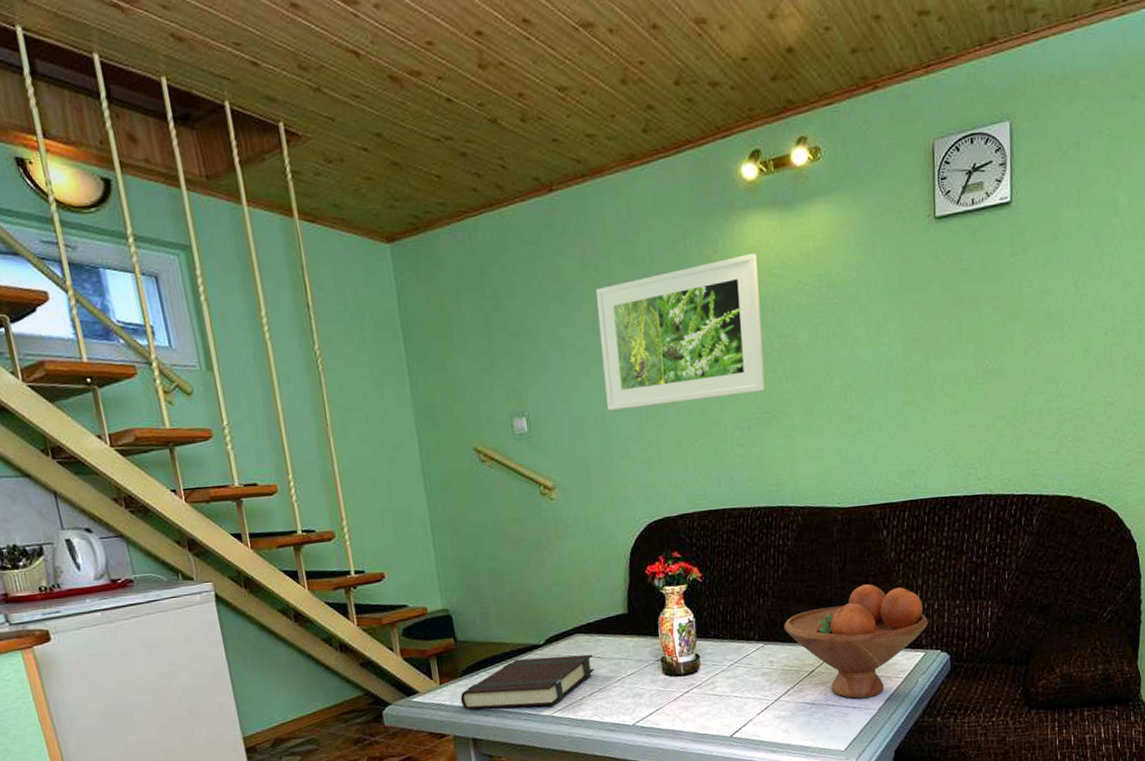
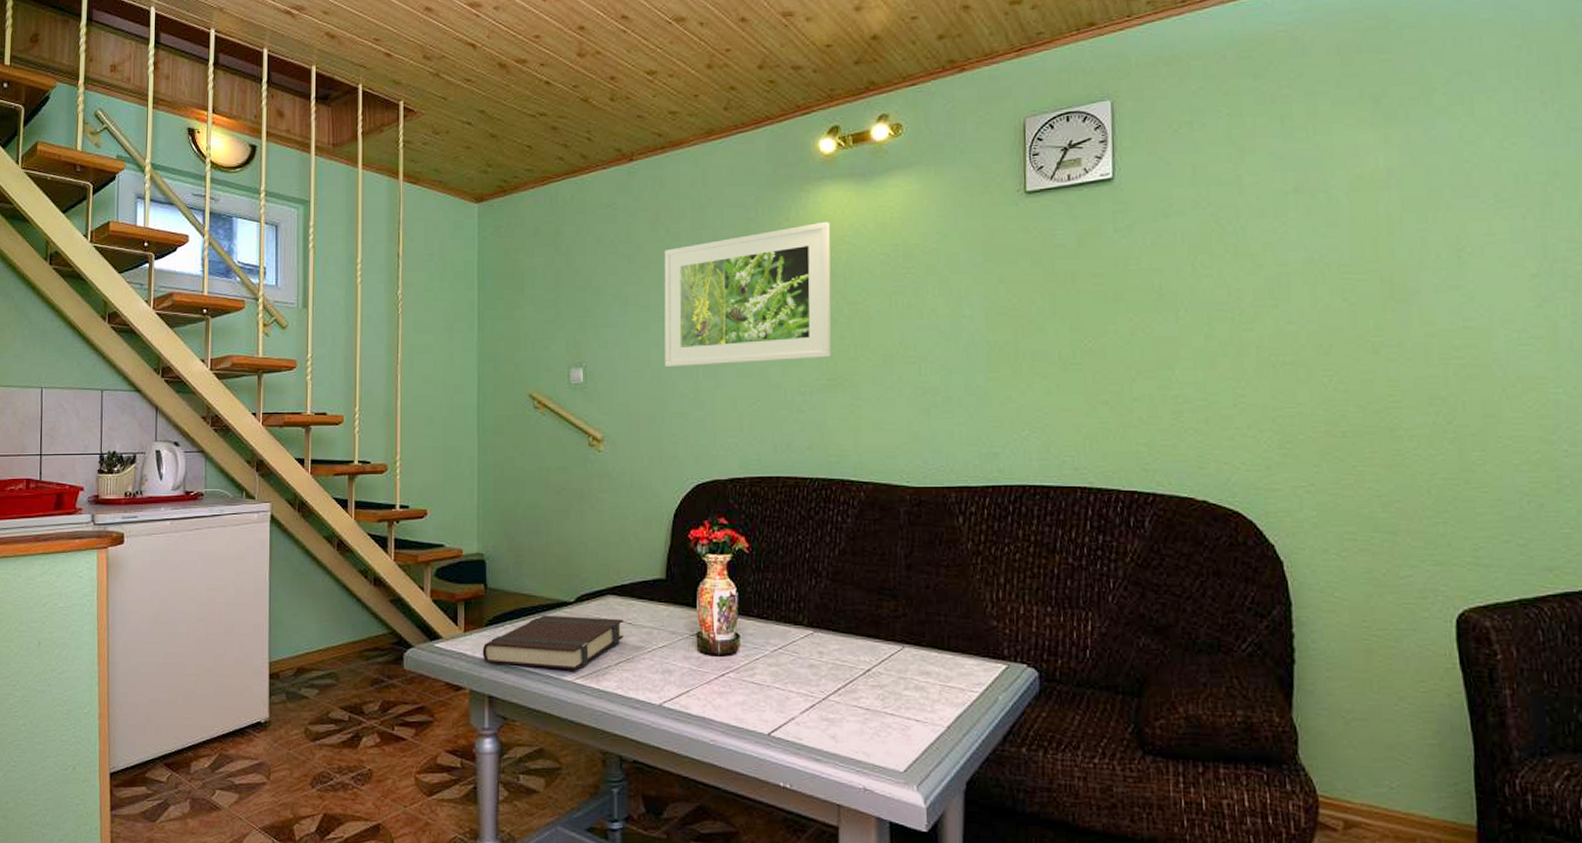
fruit bowl: present [784,584,928,699] -> none [838,576,1012,711]

